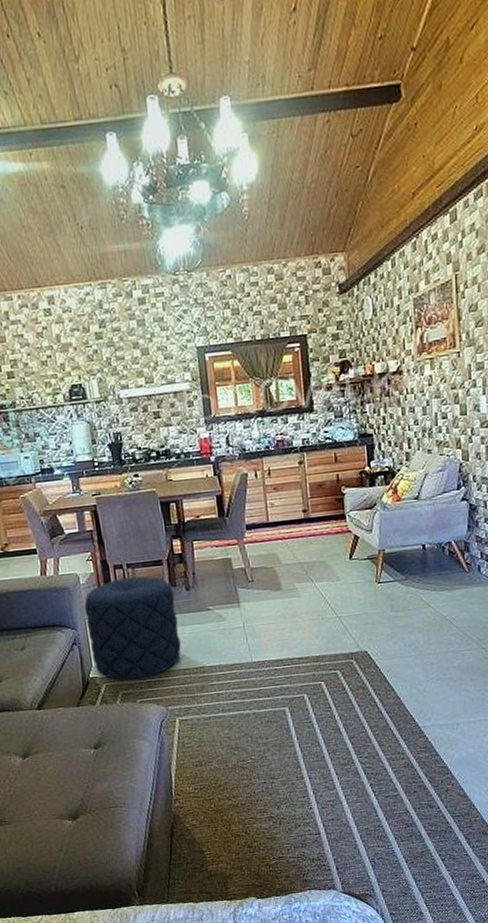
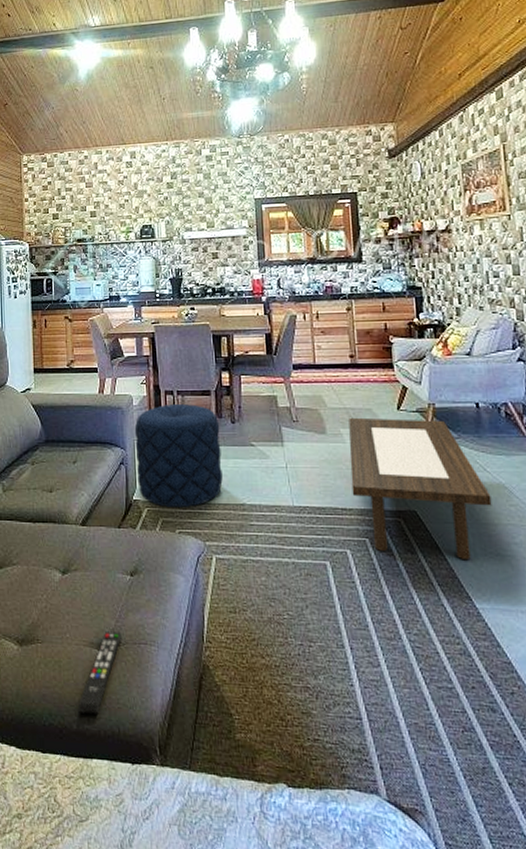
remote control: none [54,801,92,877] -> present [78,631,122,714]
coffee table: none [303,564,435,691] -> present [348,417,492,559]

